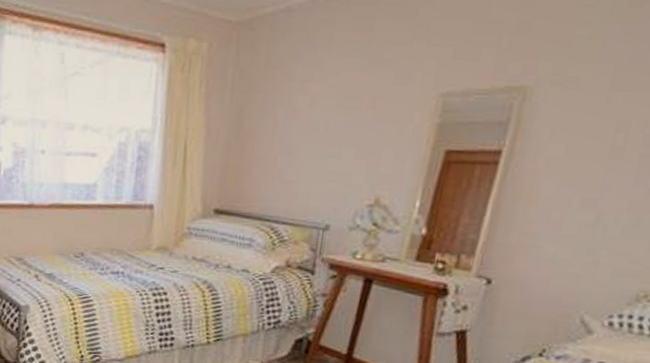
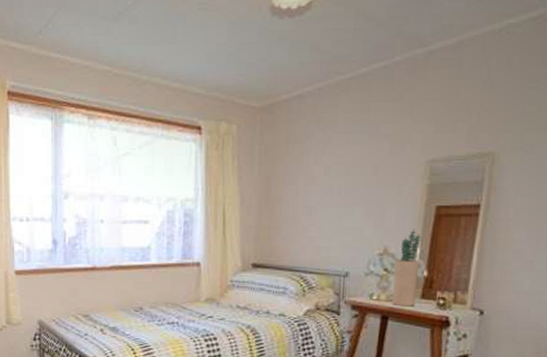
vase: none [378,176,423,270] -> present [391,229,421,307]

